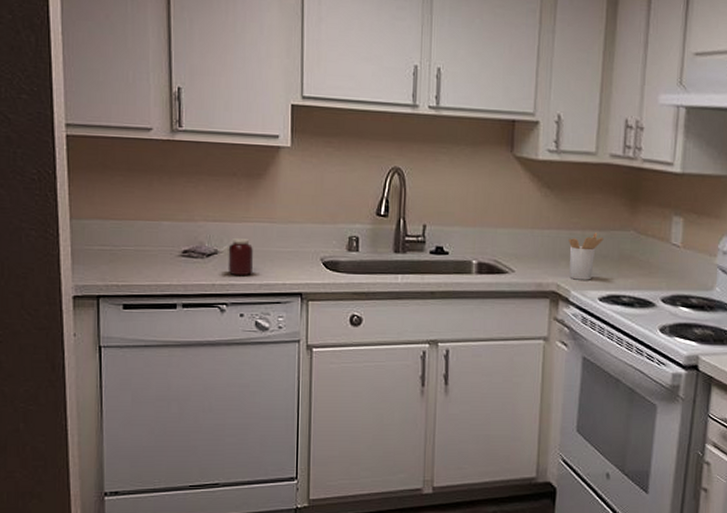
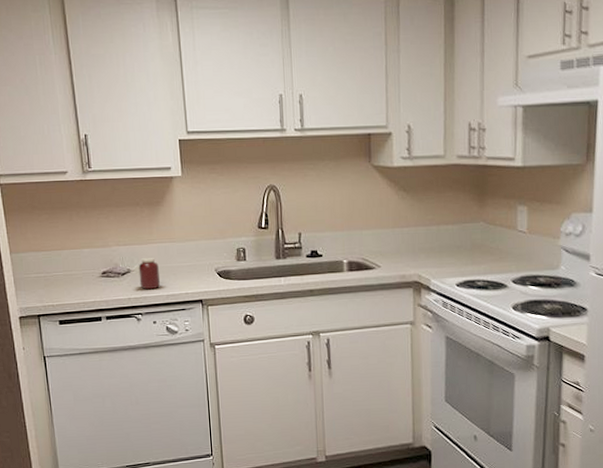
utensil holder: present [568,232,604,280] -> none [425,226,457,270]

